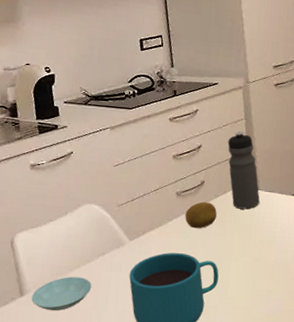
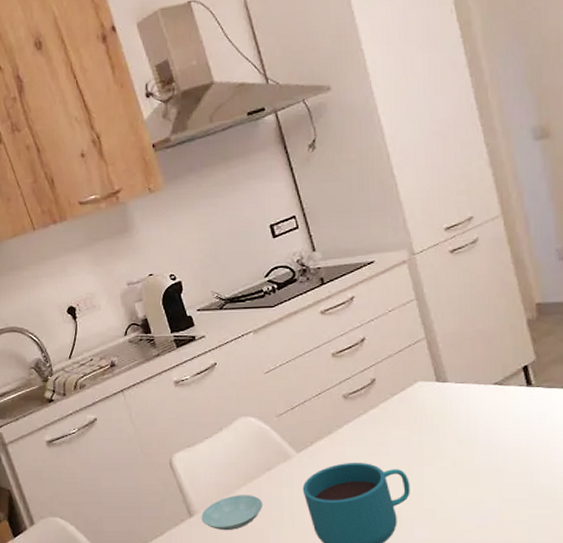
fruit: present [185,202,217,229] -> none [358,402,397,434]
water bottle: present [228,131,260,210] -> none [398,315,450,407]

